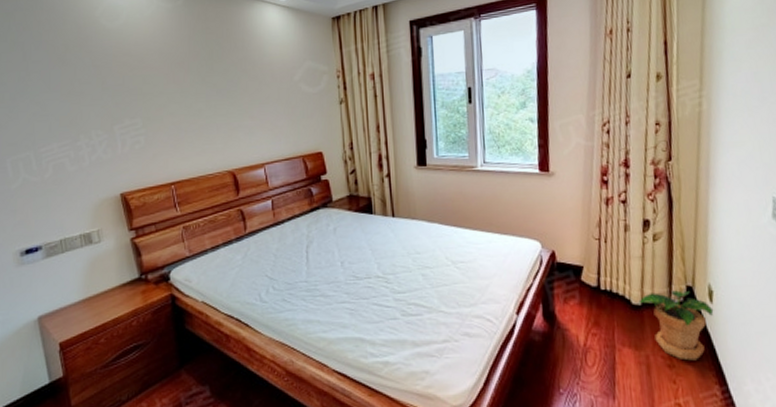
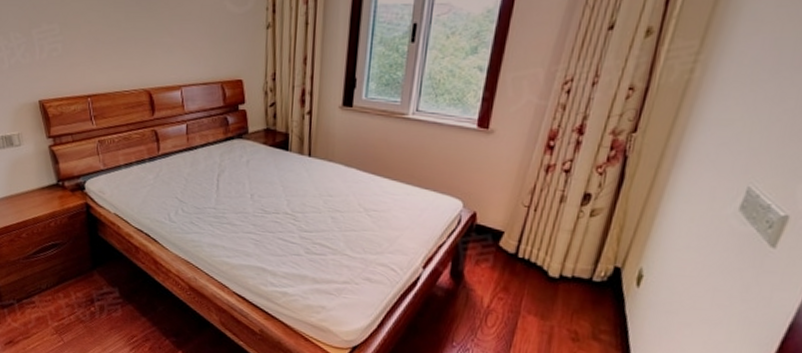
potted plant: present [637,290,714,361] -> none [555,268,638,339]

